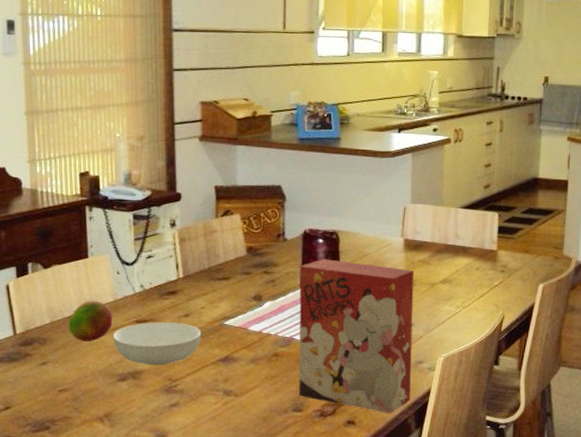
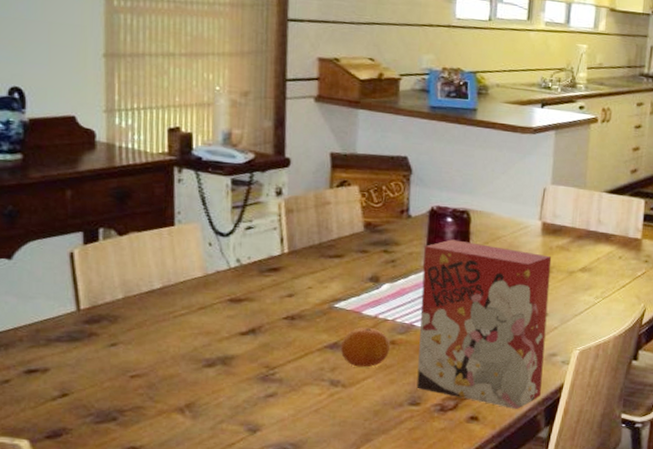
fruit: present [68,300,113,342] -> none [146,274,201,321]
serving bowl: present [113,322,201,366] -> none [200,301,307,351]
fruit: none [231,341,274,378] -> present [340,327,391,368]

